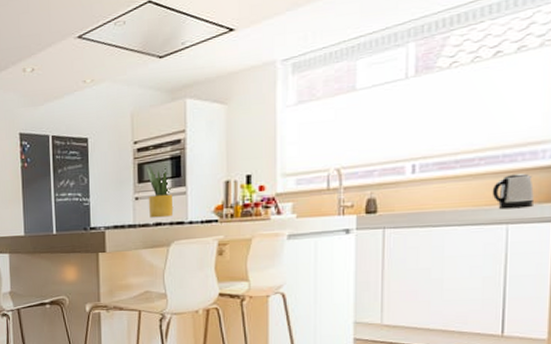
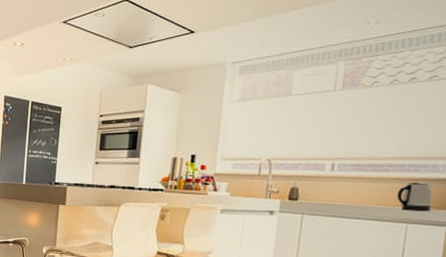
planter: present [146,165,174,218] -> none [105,136,128,182]

